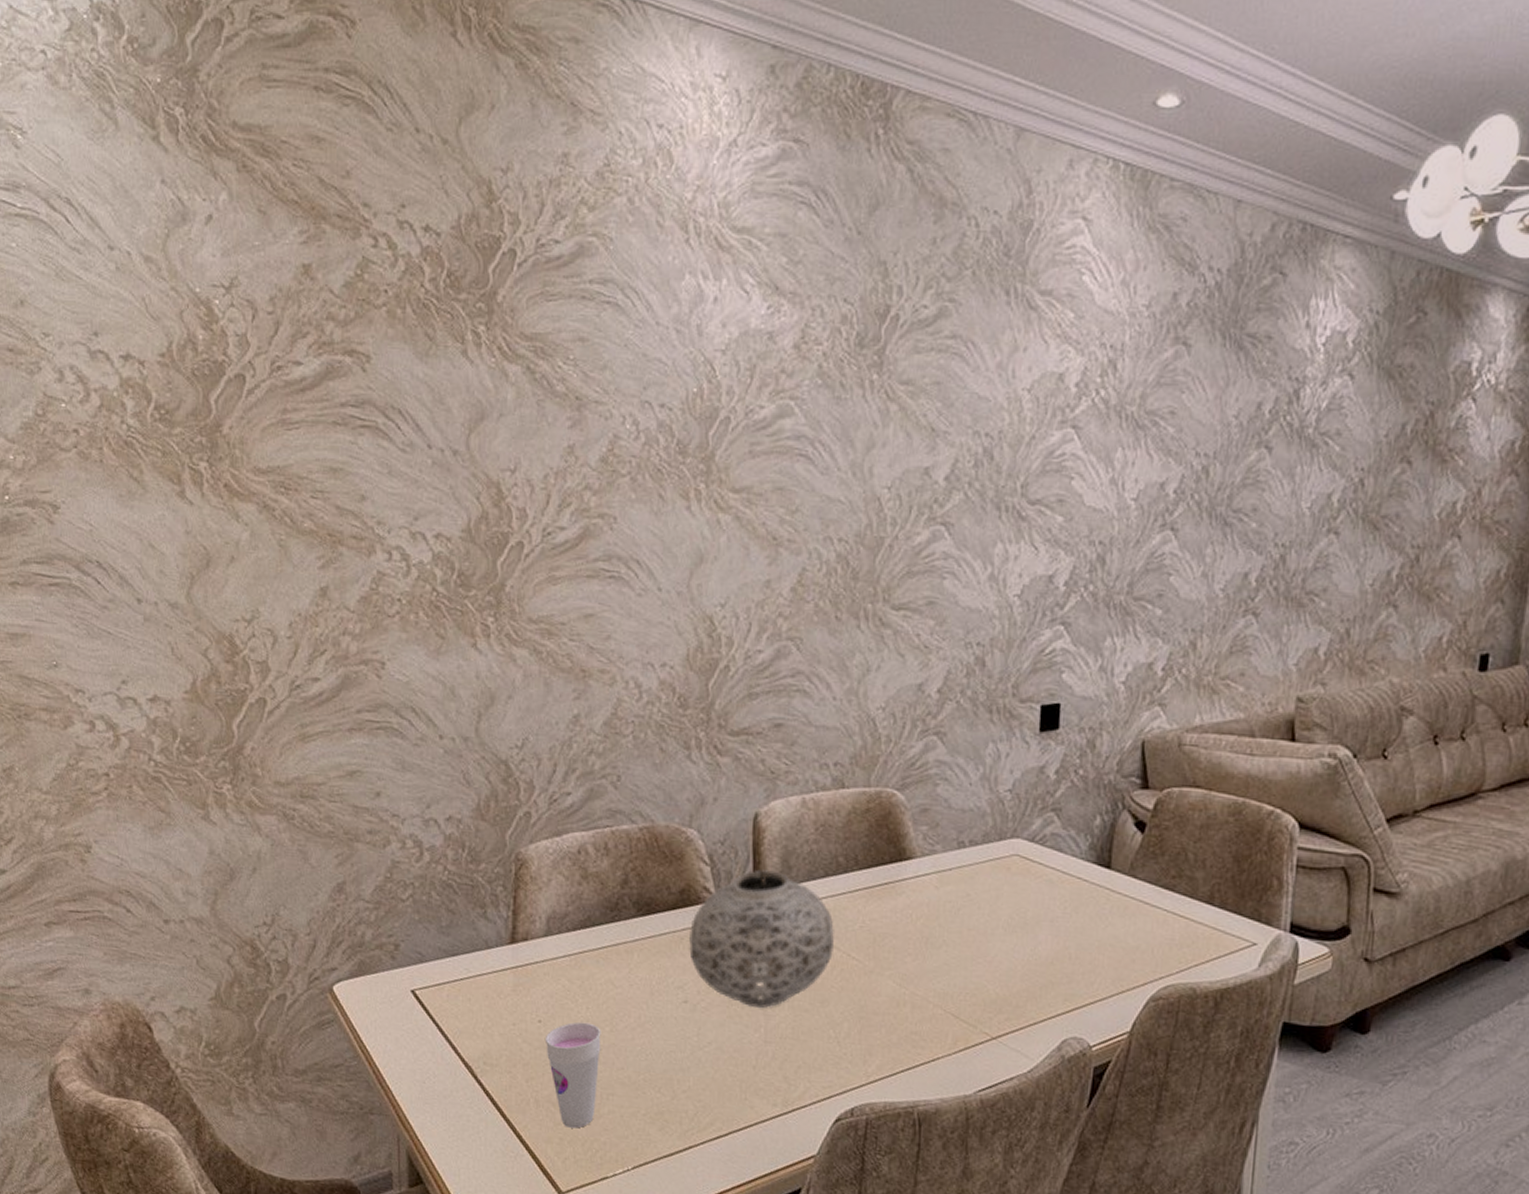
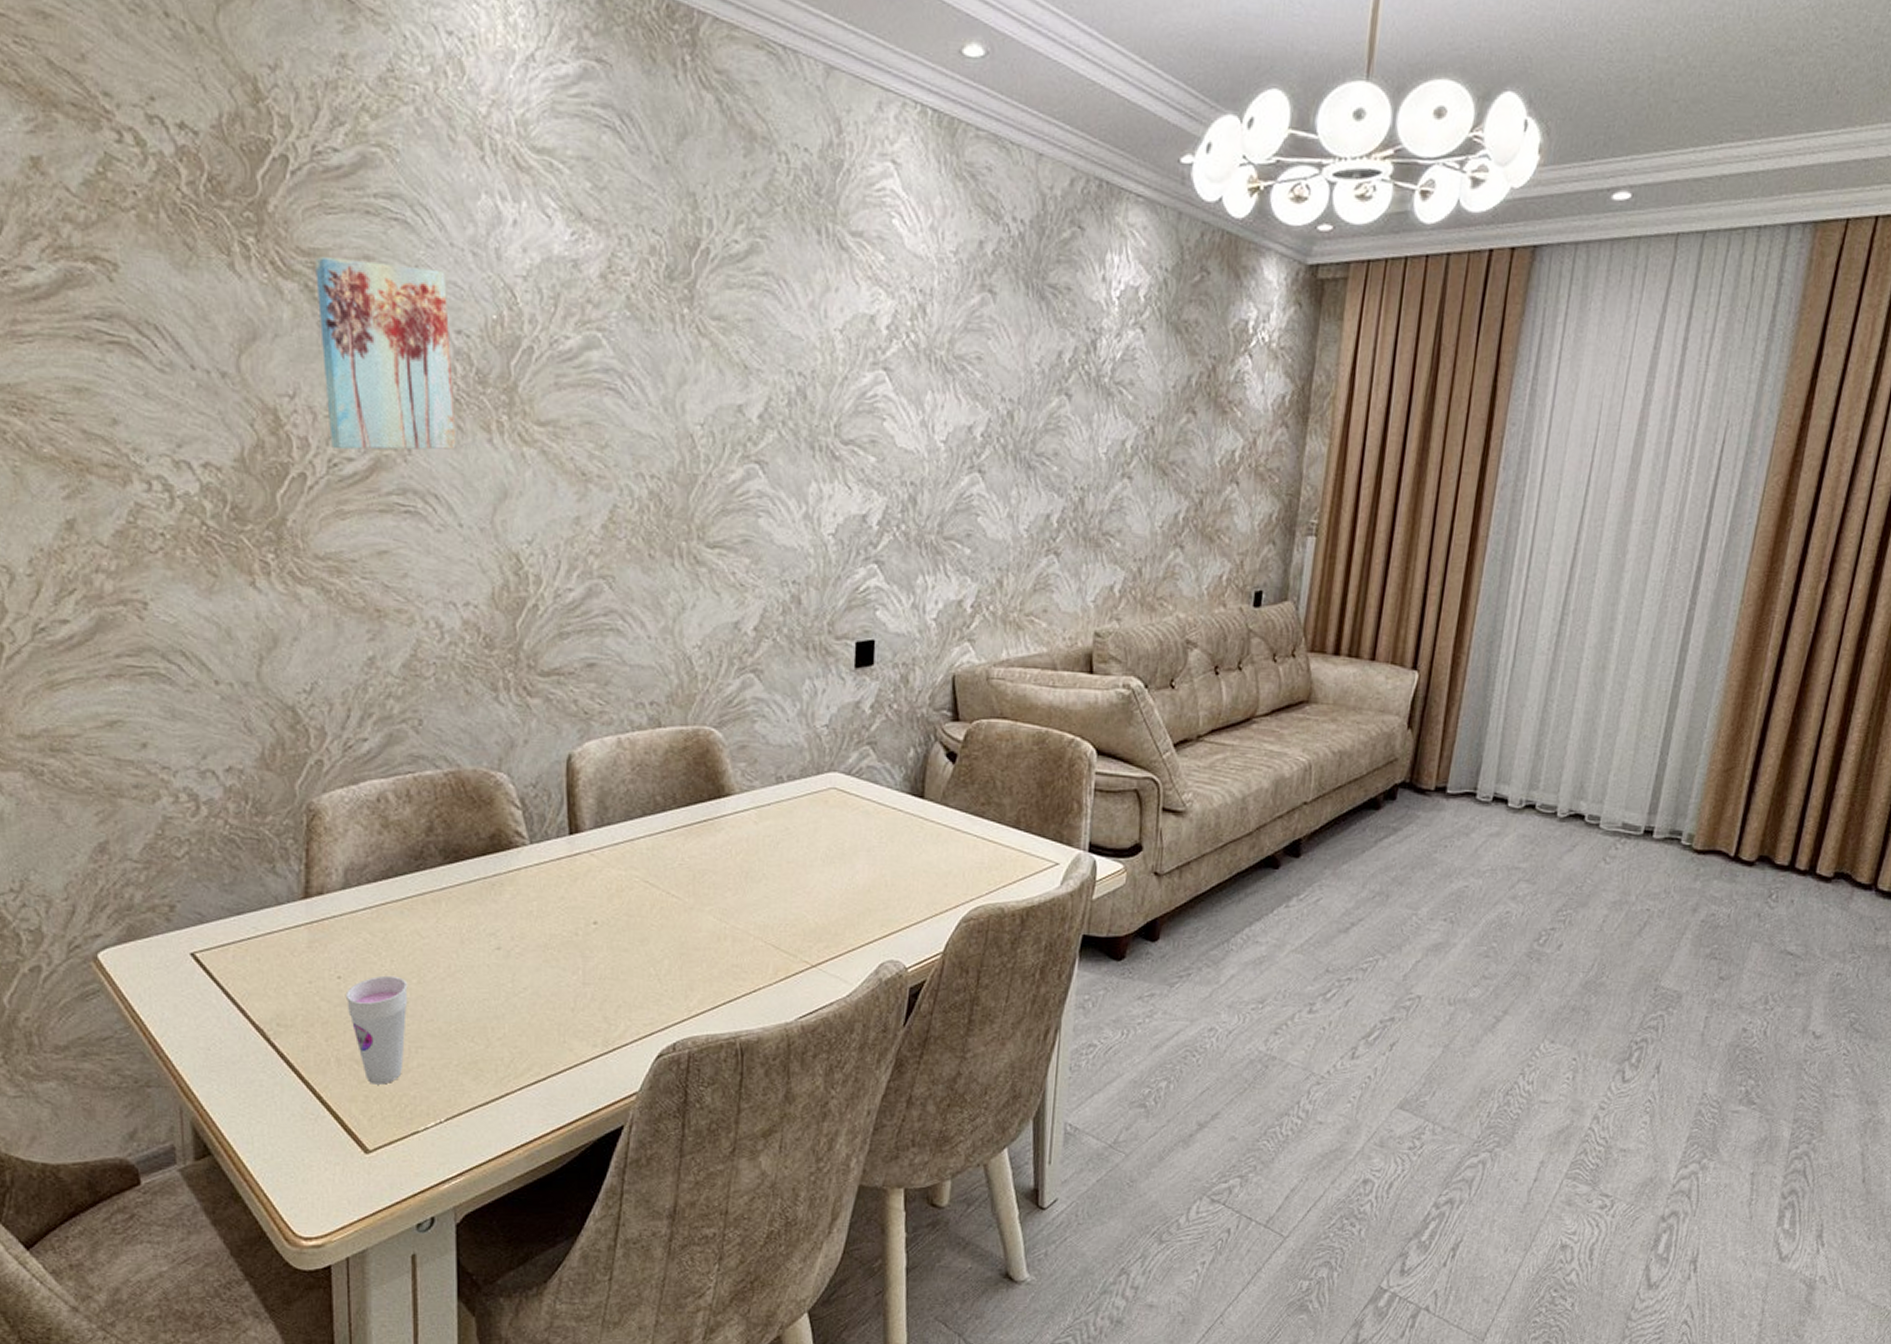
wall art: none [536,341,658,519] -> present [315,257,456,450]
vase: present [689,869,835,1009] -> none [501,811,654,951]

